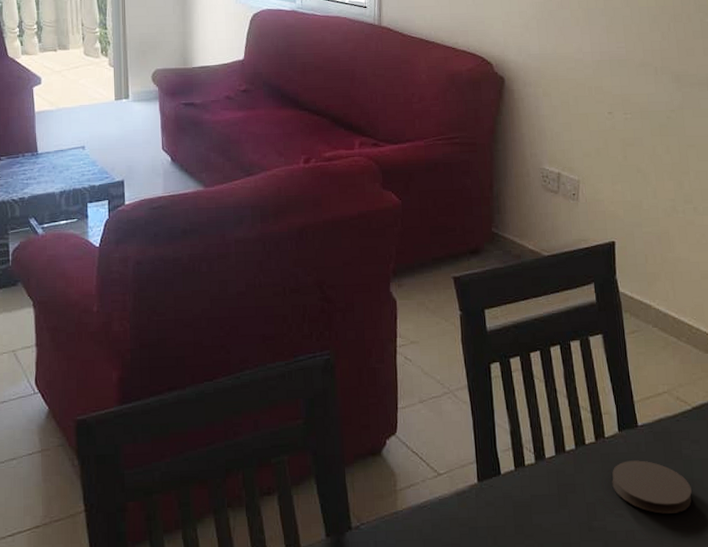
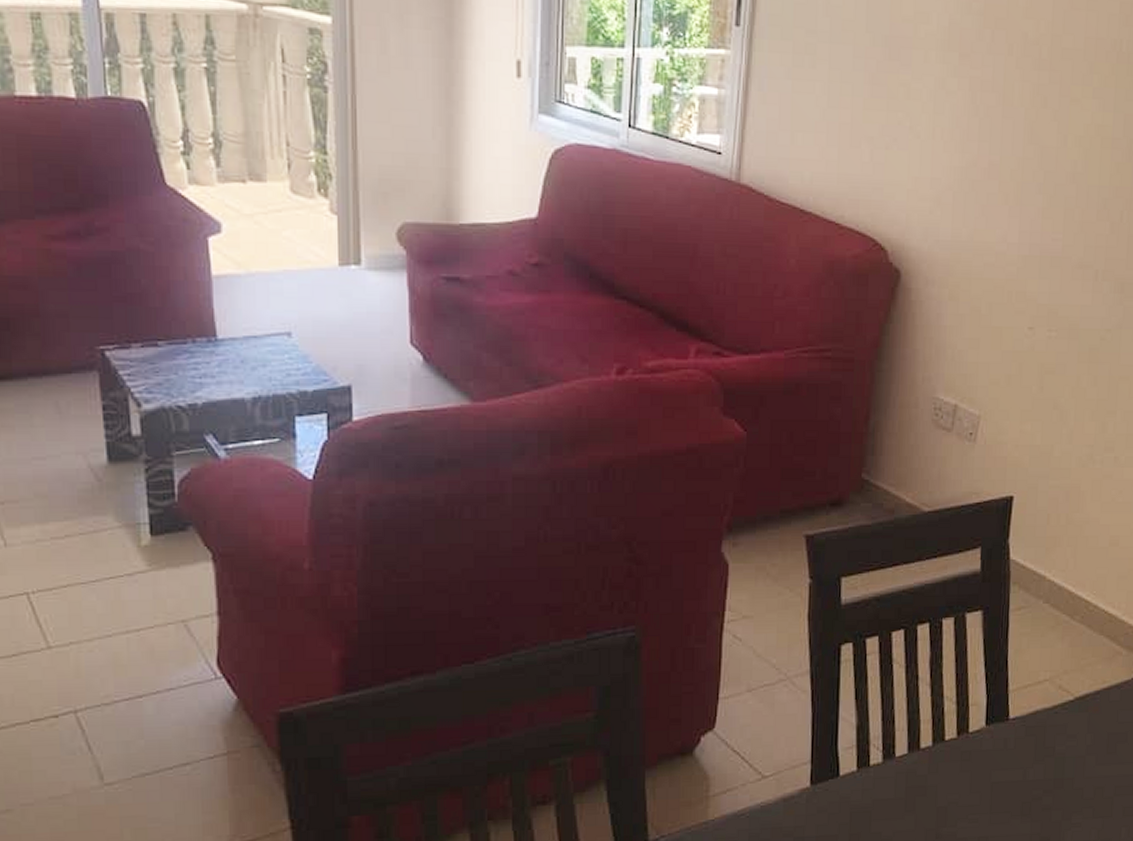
coaster: present [612,460,692,514] -> none [970,758,1060,818]

